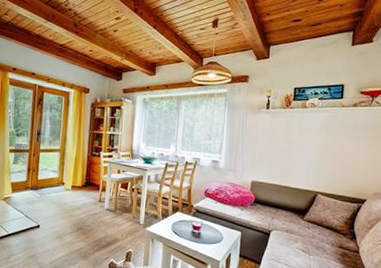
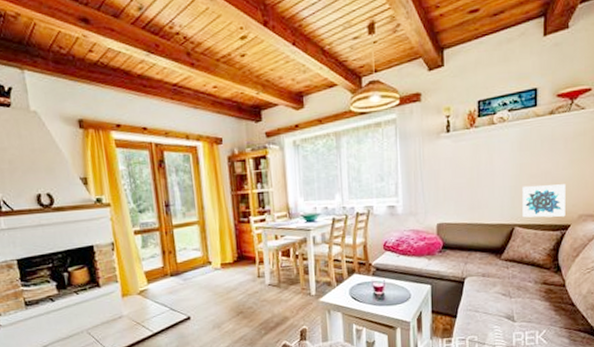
wall art: none [325,161,364,193] -> present [522,184,566,218]

